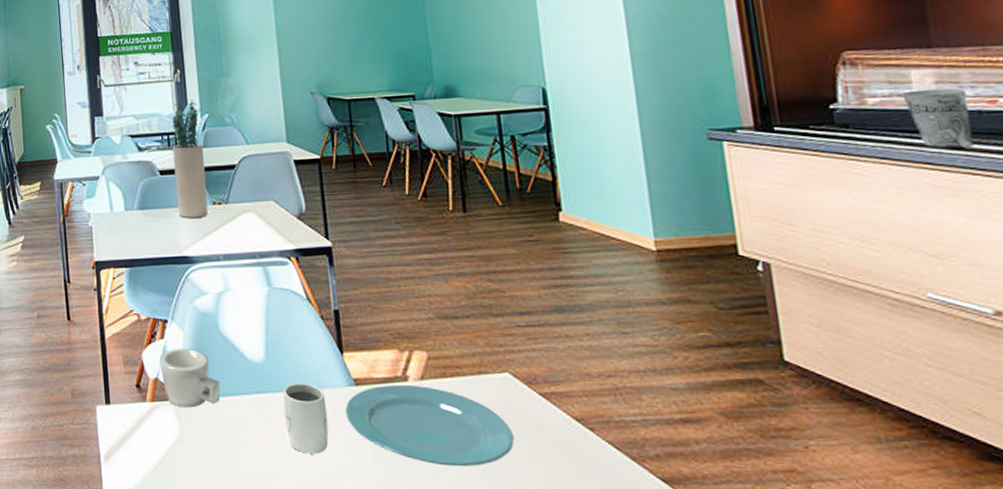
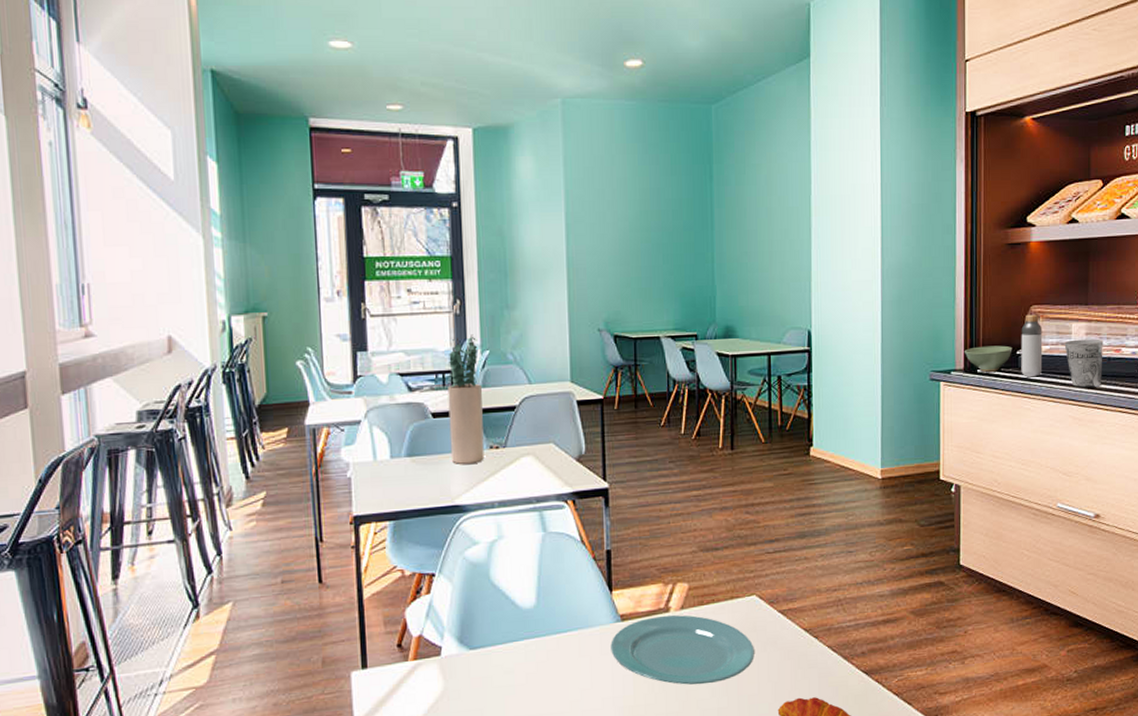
cup: present [159,348,221,408] -> none [424,601,489,662]
mug: present [283,383,329,454] -> none [551,623,594,691]
bowl: none [751,98,823,130] -> present [964,345,1012,372]
bottle: none [831,61,873,136] -> present [1021,314,1043,377]

